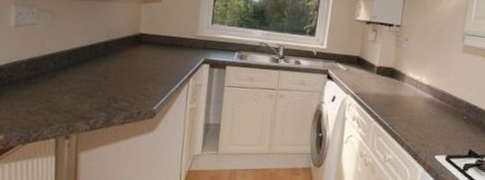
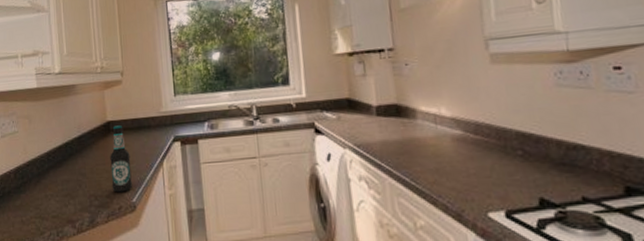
bottle: none [134,39,158,100] -> present [110,125,132,193]

